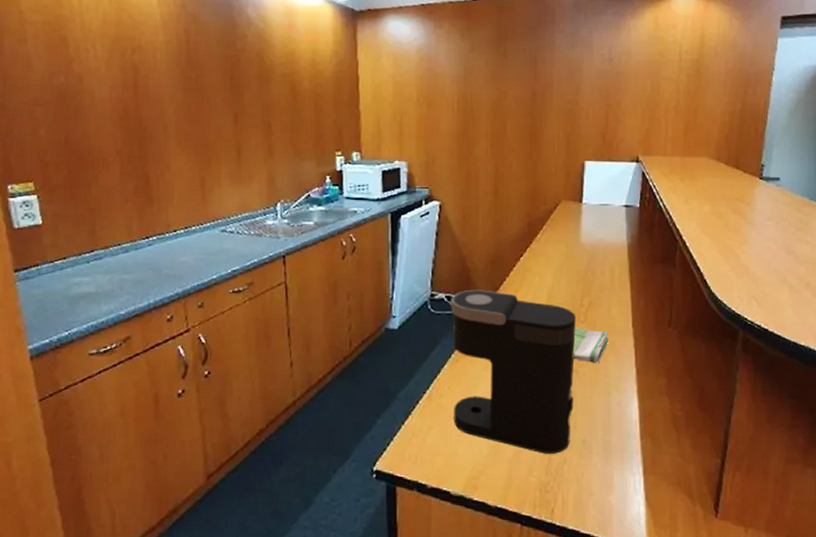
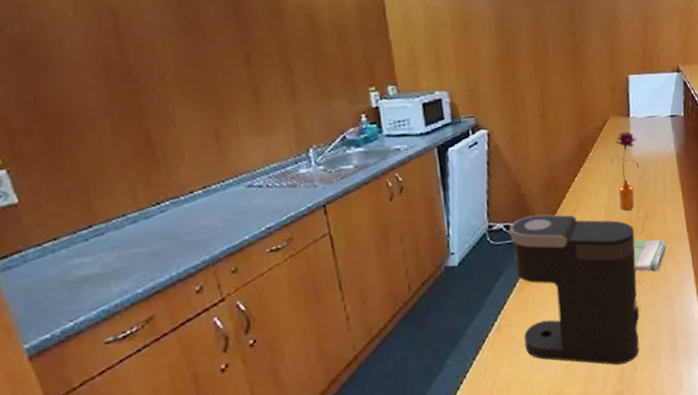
flower: none [559,216,588,296] -> present [611,131,639,210]

